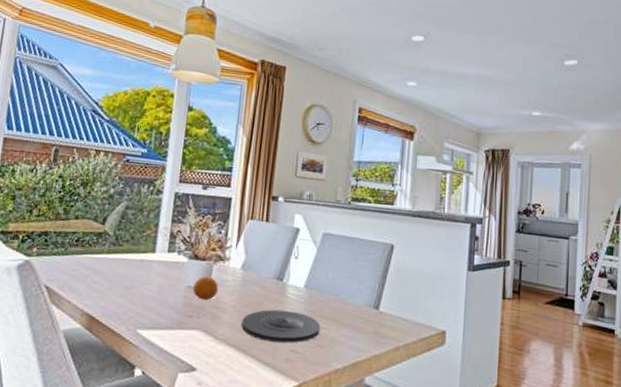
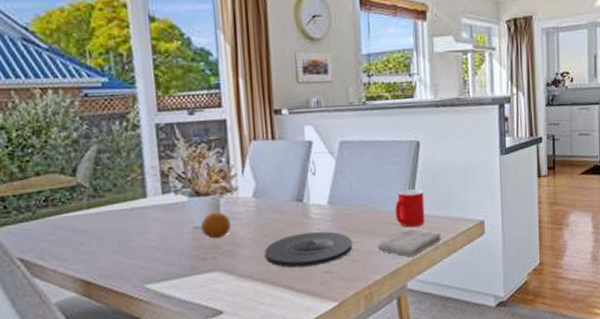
washcloth: none [342,324,403,353] -> present [377,228,442,257]
cup: none [363,287,392,324] -> present [395,189,425,227]

